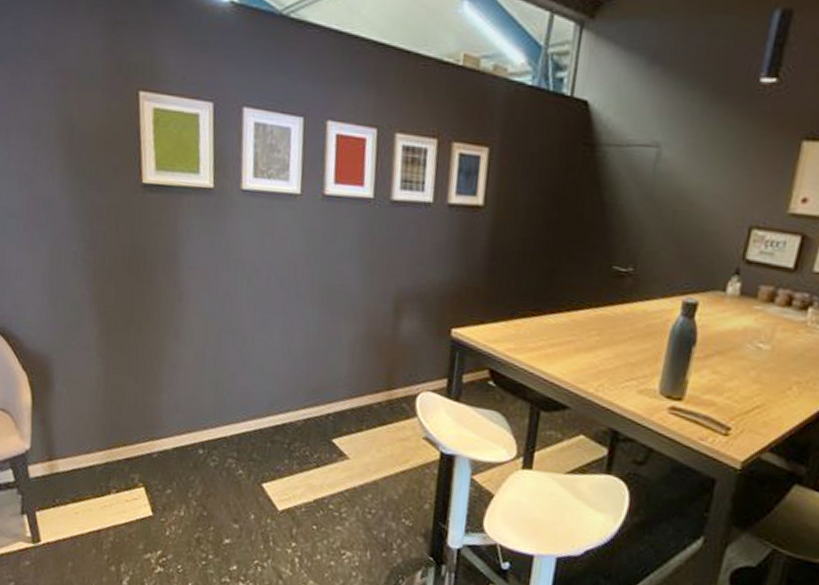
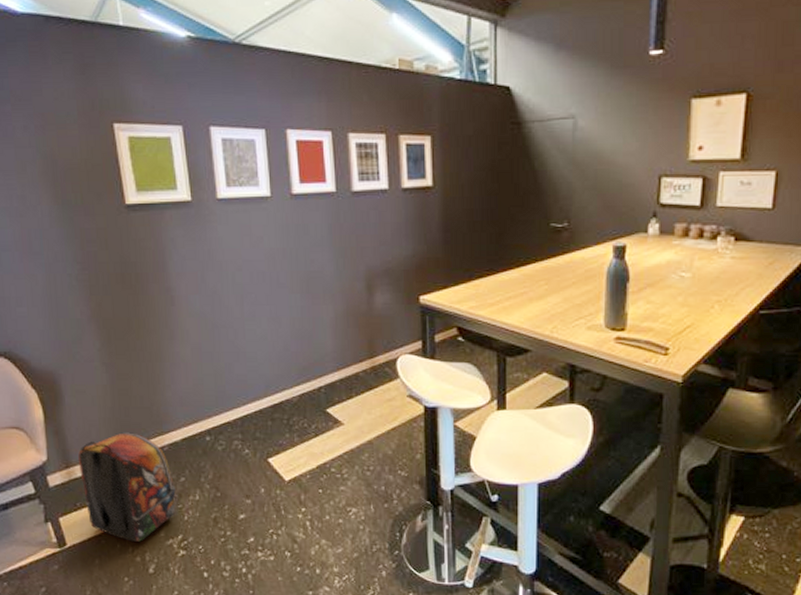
backpack: none [62,431,161,551] -> present [77,432,176,542]

